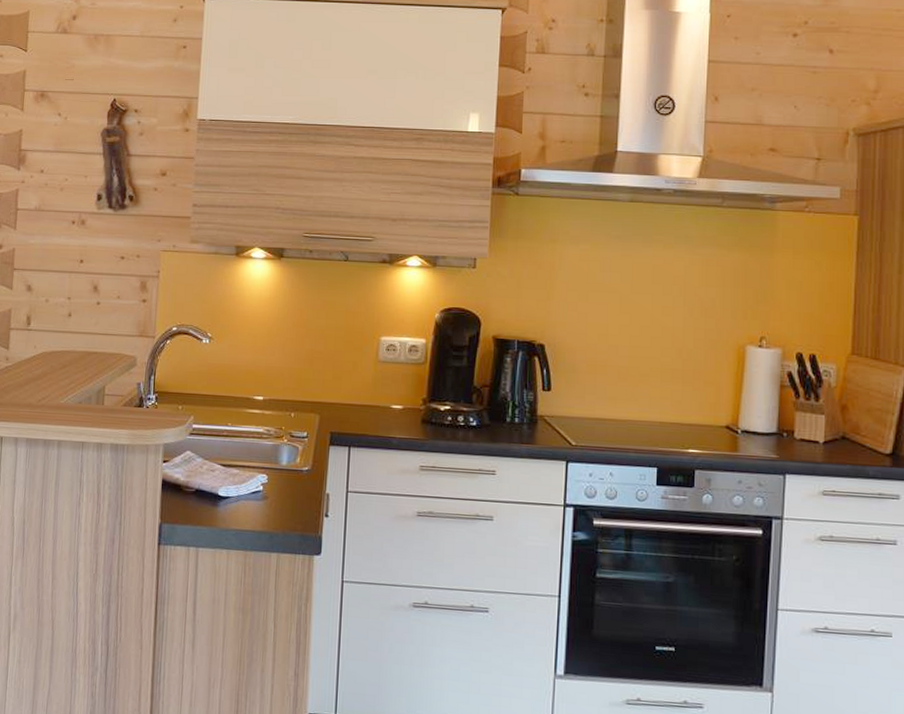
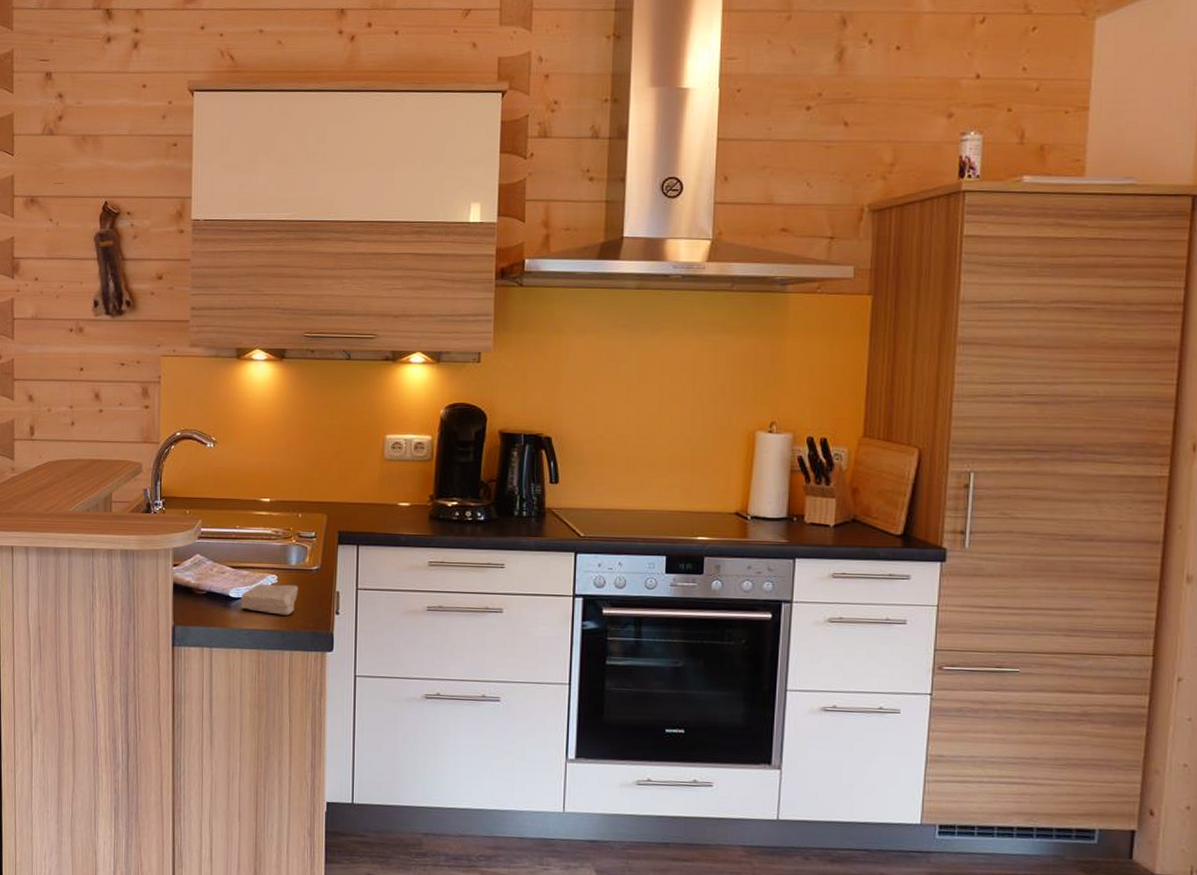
soap bar: none [230,483,288,517] -> present [241,583,298,615]

